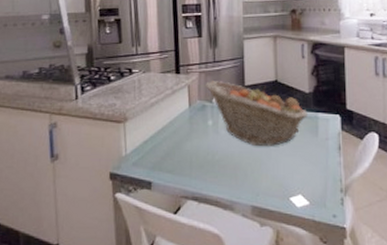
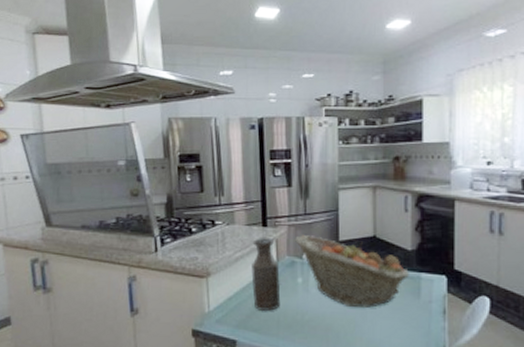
bottle: none [166,84,193,154] -> present [251,238,281,312]

